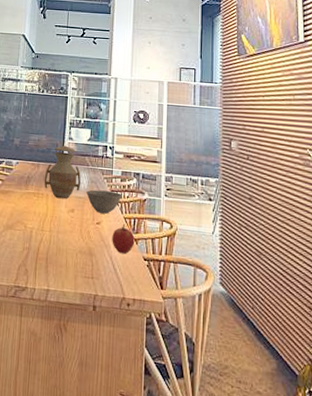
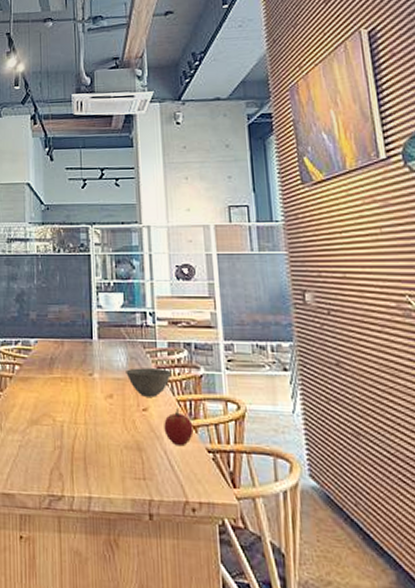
vase: present [44,145,81,199] -> none [71,315,118,383]

